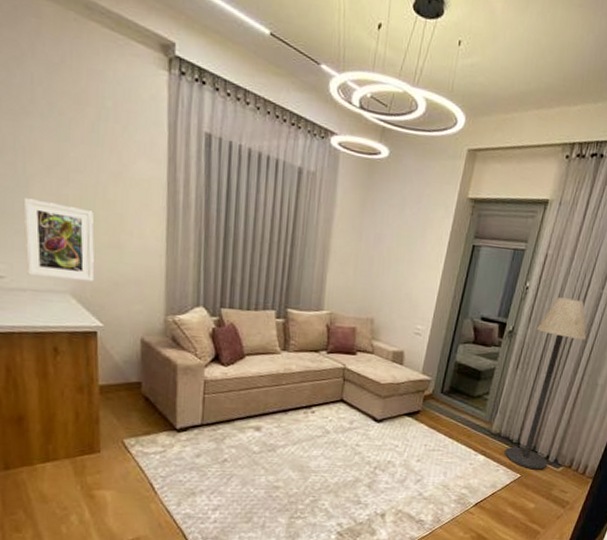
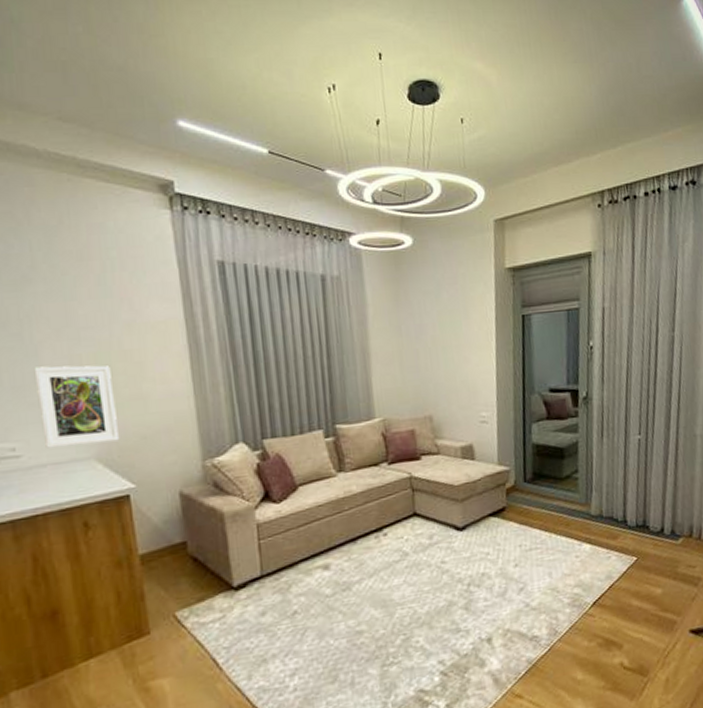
floor lamp: present [504,297,587,470] -> none [611,348,670,548]

